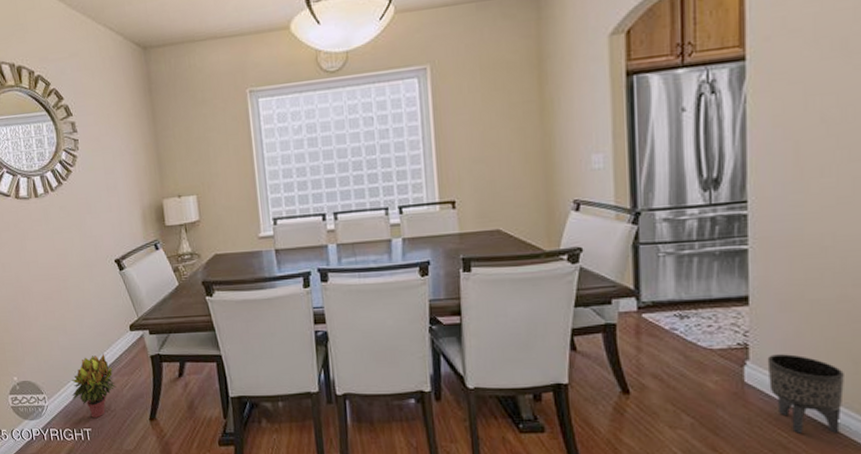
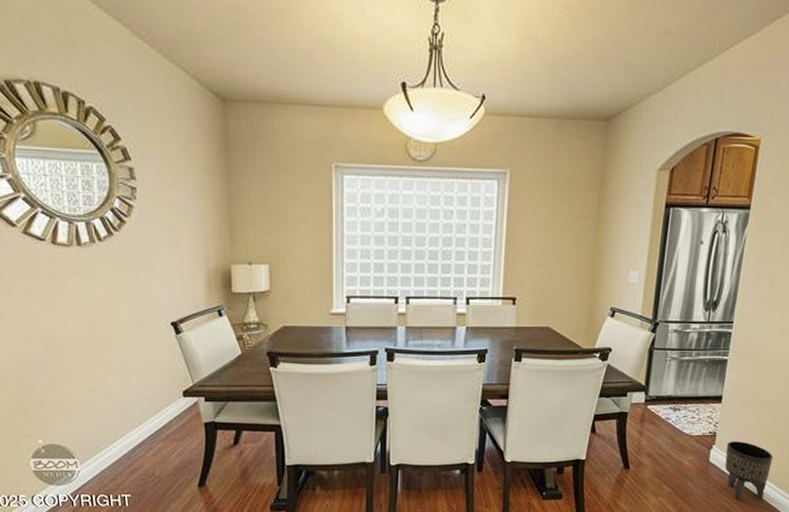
potted plant: present [71,354,117,417] -> none [109,419,163,483]

